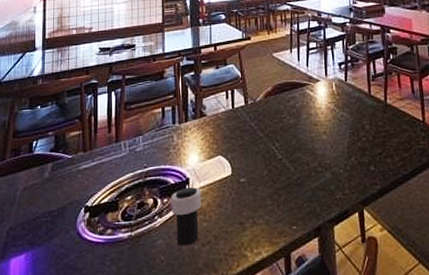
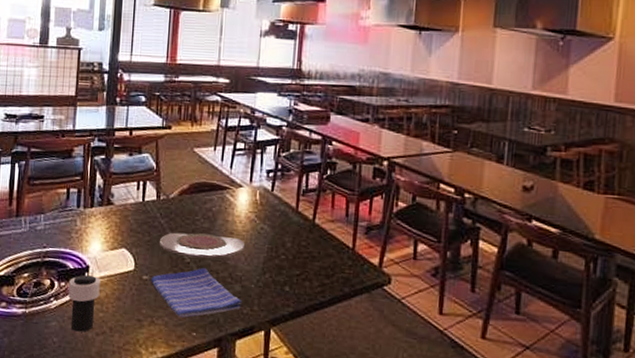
dish towel: none [248,162,334,213] -> present [151,268,242,318]
plate: none [251,128,330,154] -> present [159,232,245,259]

